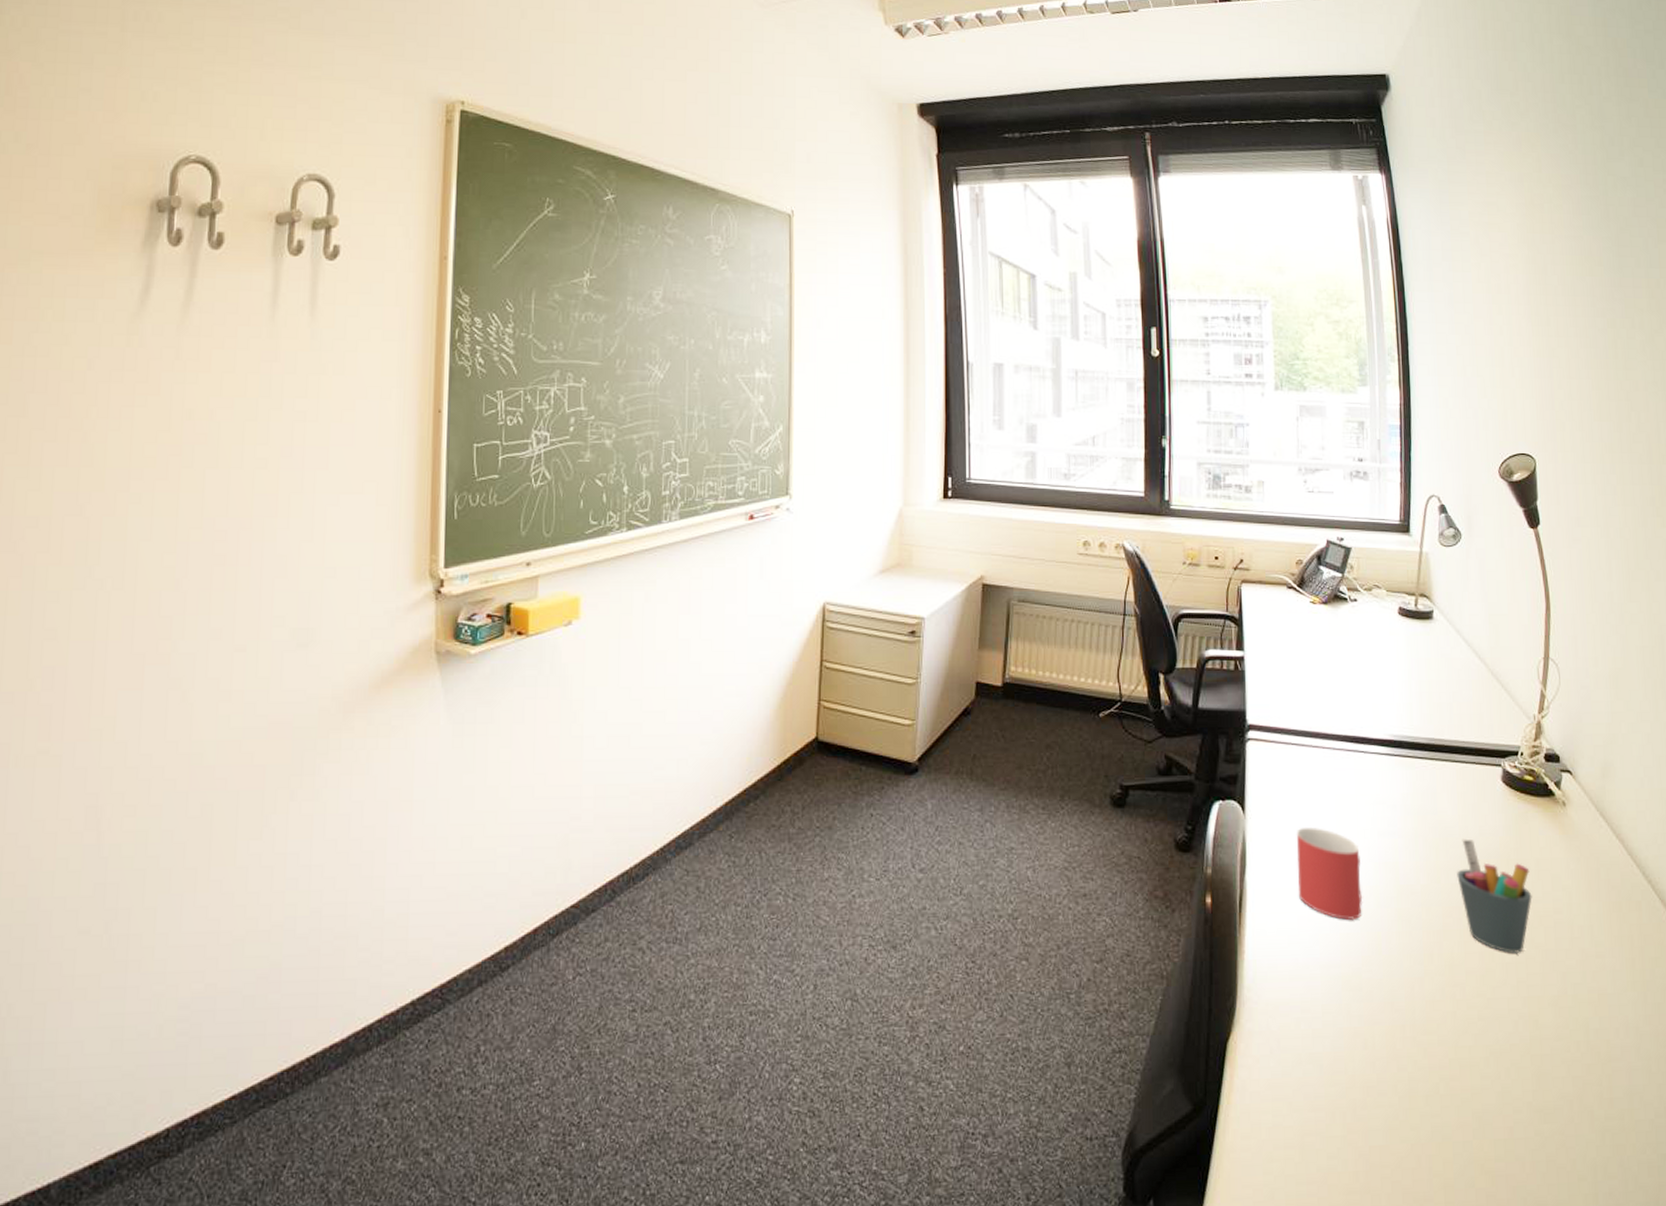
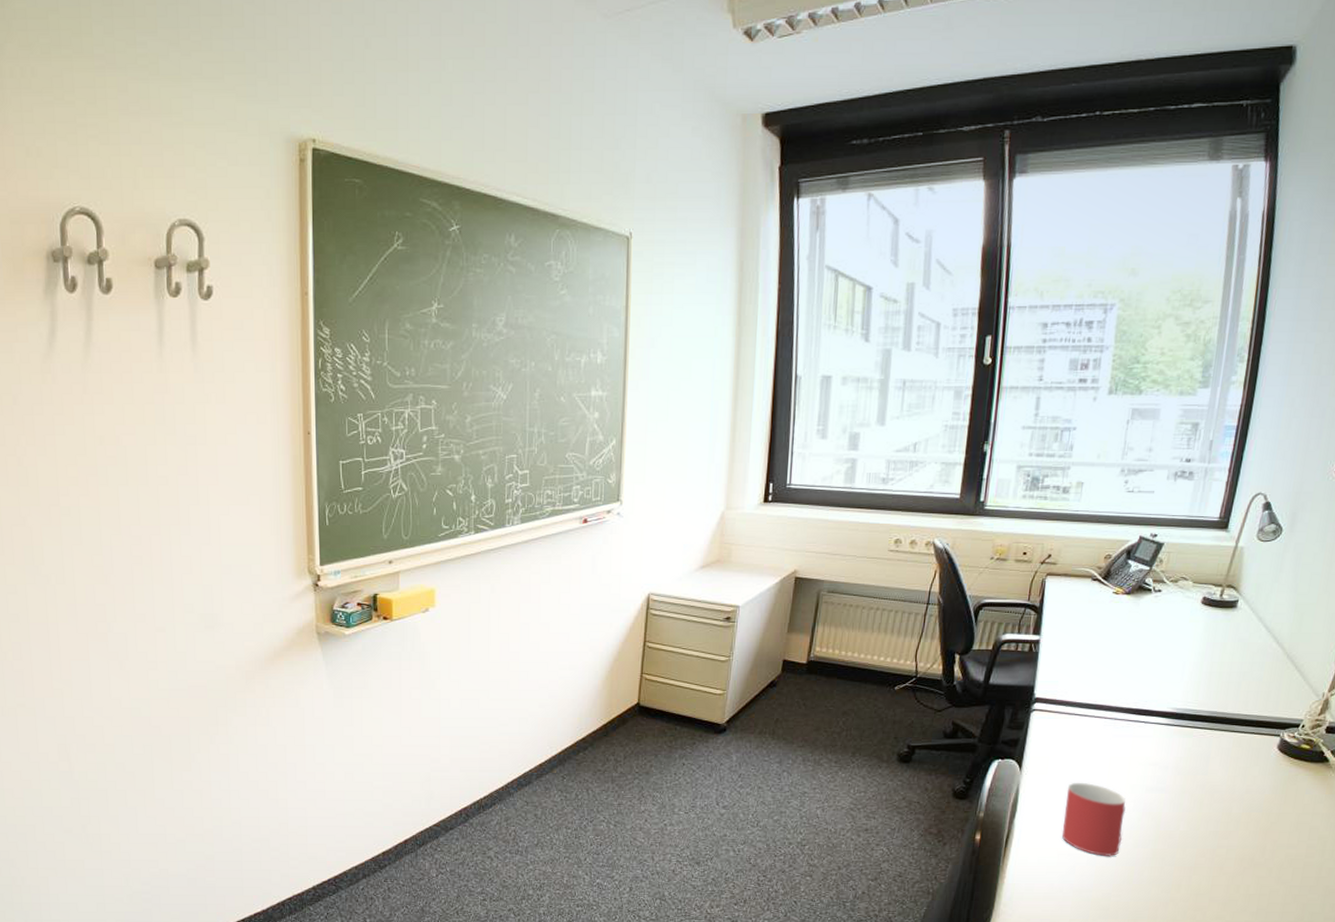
pen holder: present [1457,838,1532,953] -> none [1216,795,1289,887]

